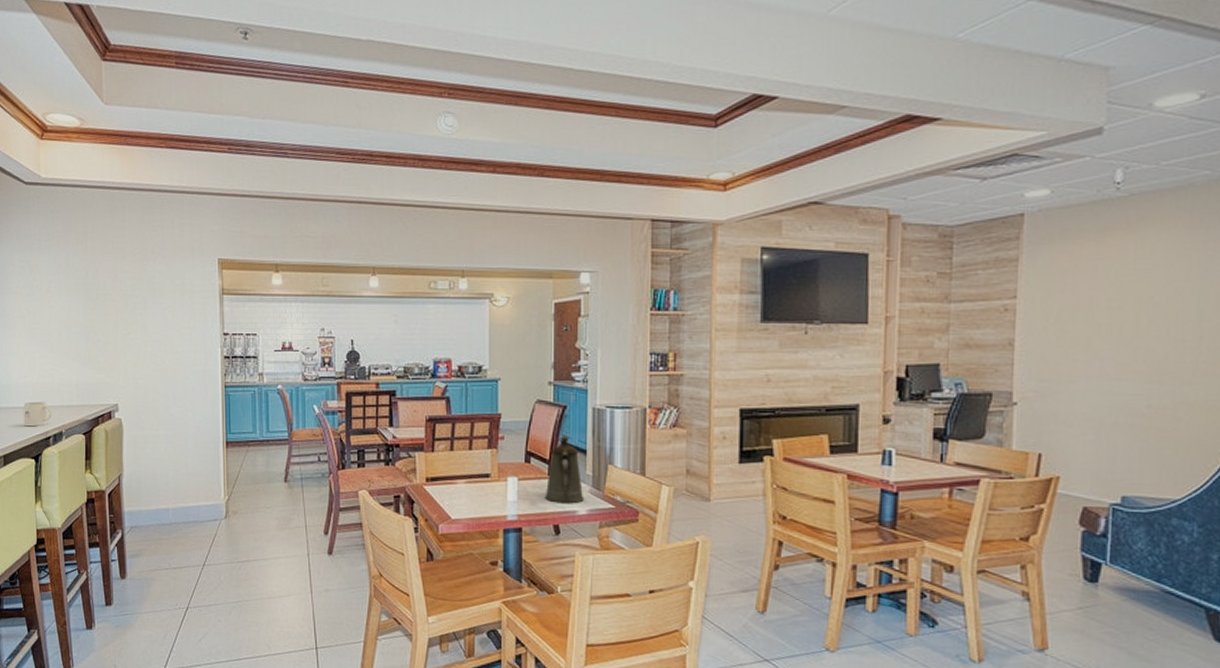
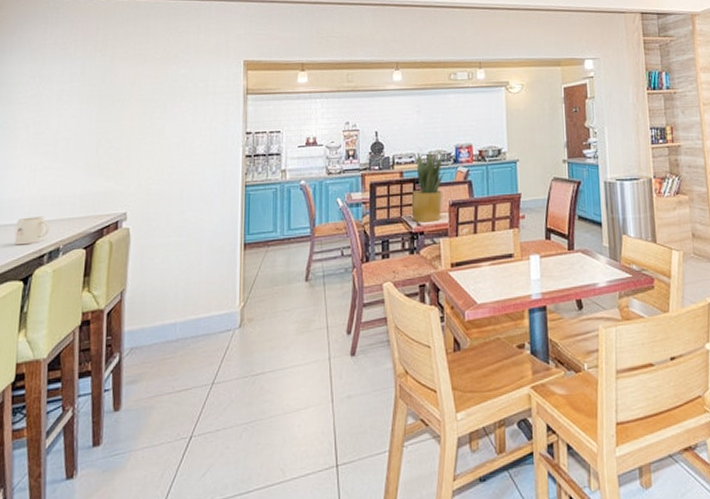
planter: none [387,364,423,436] -> present [411,151,445,223]
coffee pot: present [545,436,584,504] -> none [566,210,603,278]

